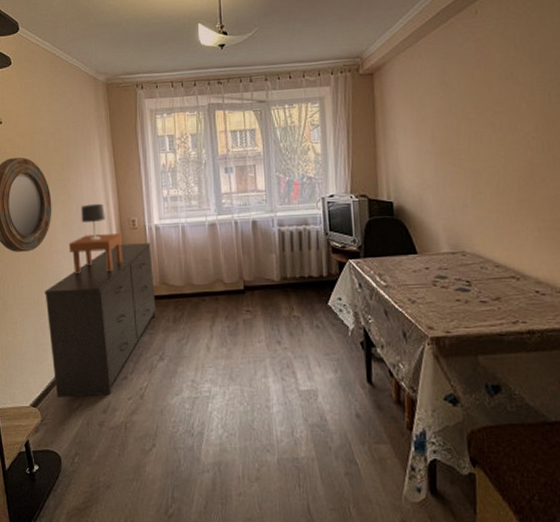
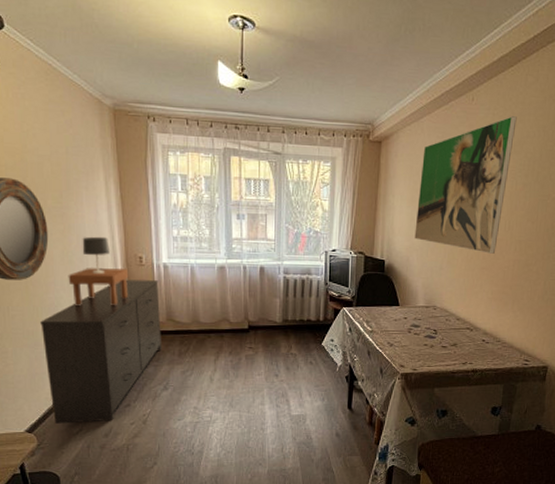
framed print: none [423,21,537,183] -> present [414,116,517,254]

